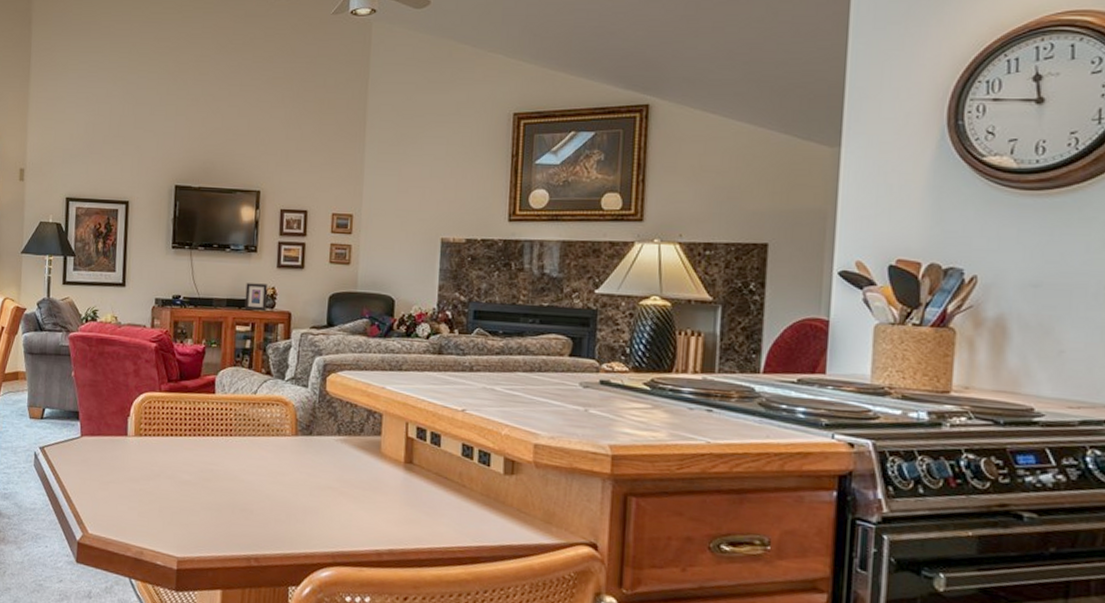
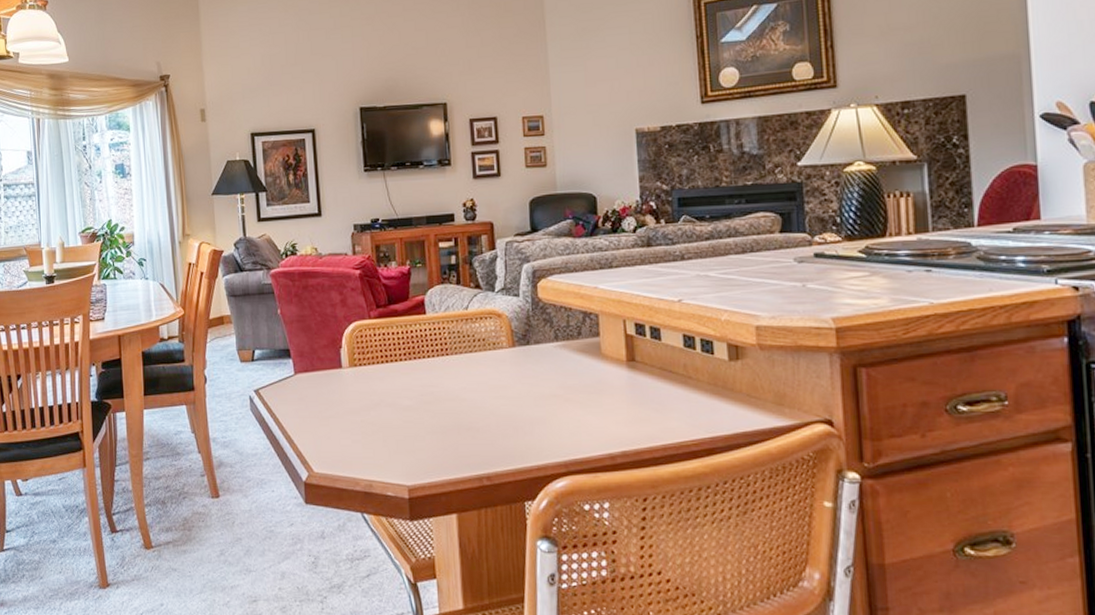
picture frame: present [244,283,268,312] -> none [444,196,467,226]

